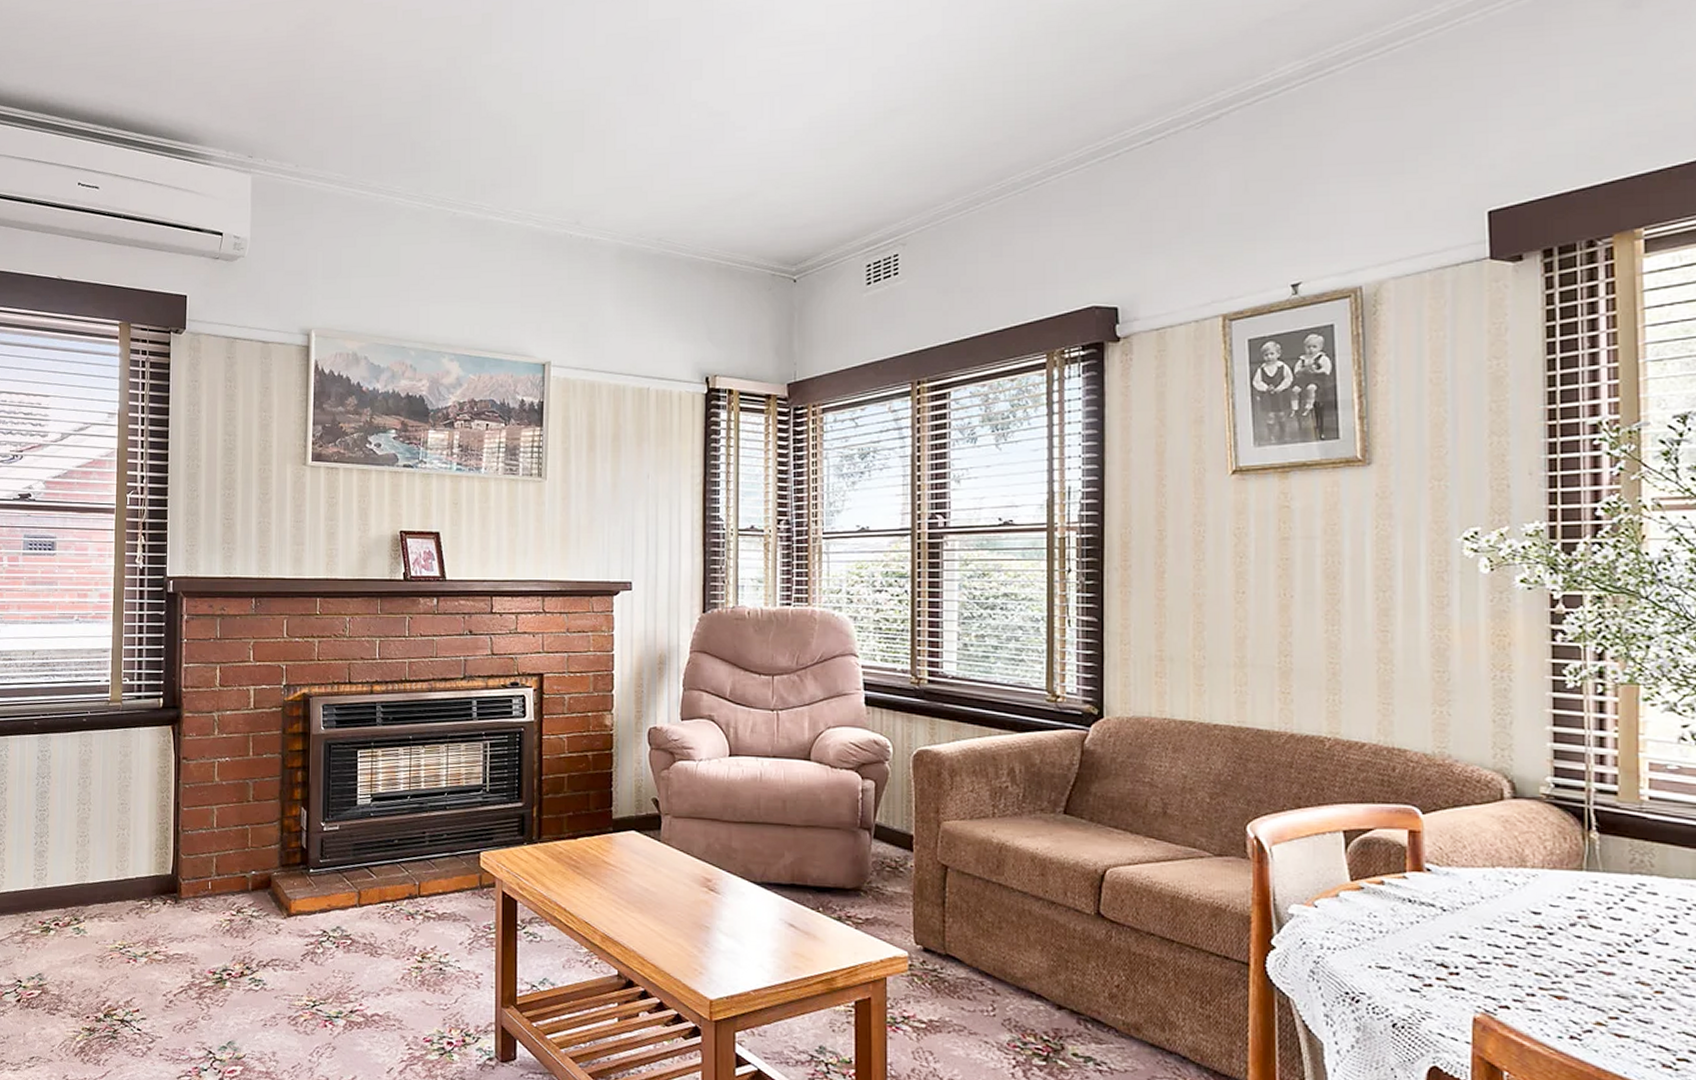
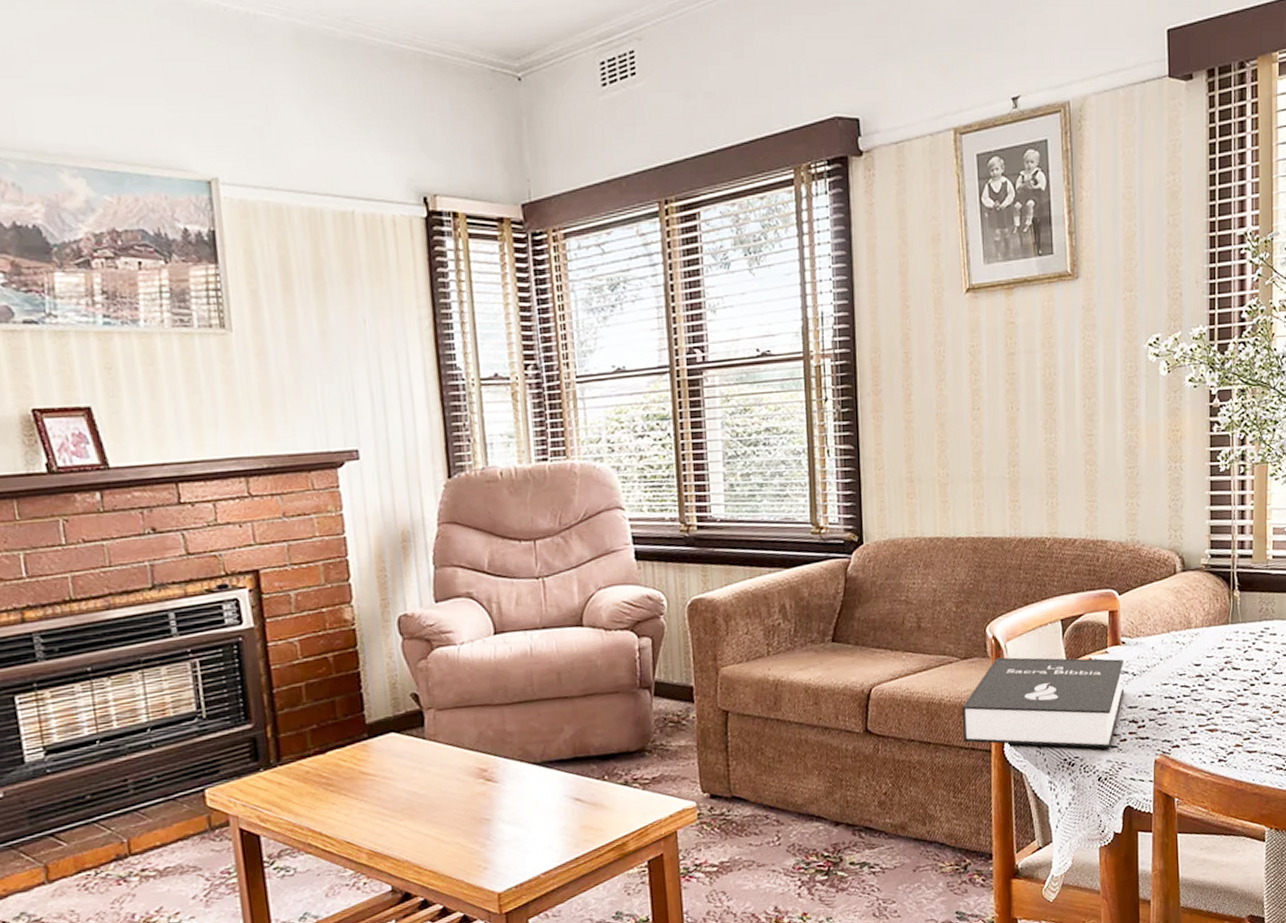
booklet: none [1213,861,1430,992] -> present [961,657,1125,749]

